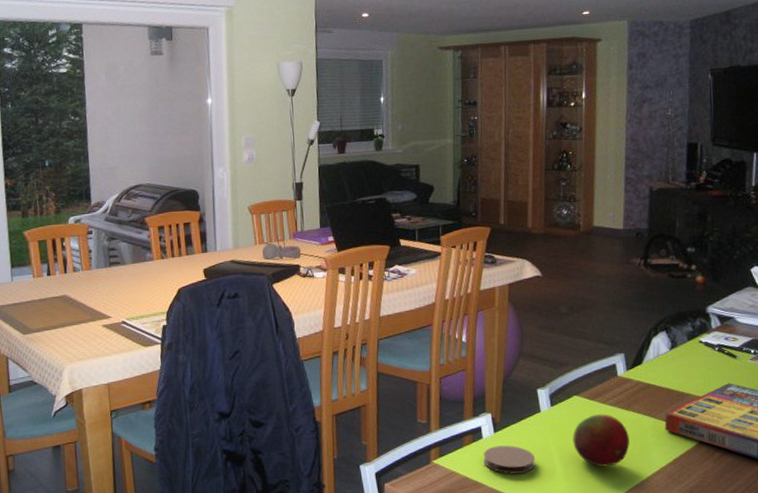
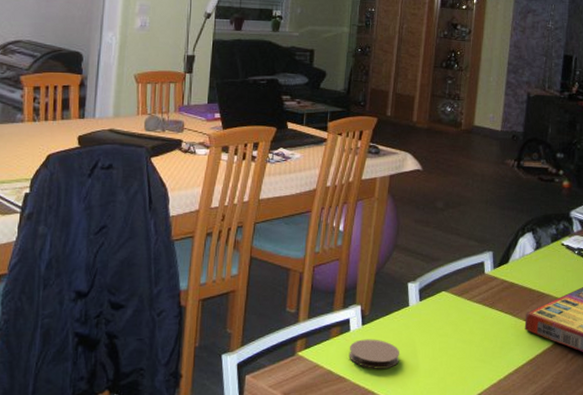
fruit: present [573,414,630,467] -> none [438,311,491,365]

